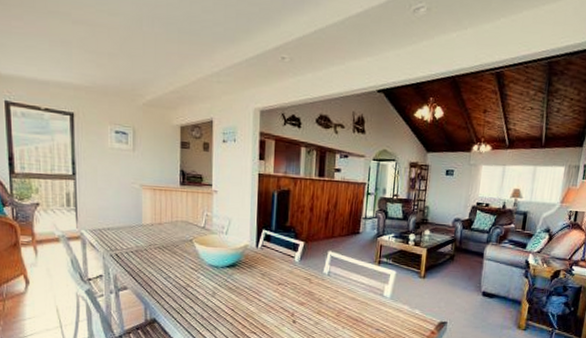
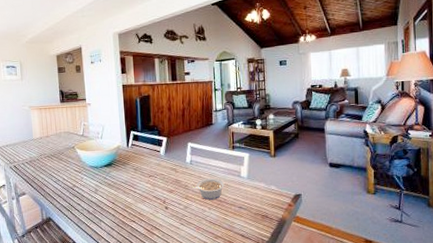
legume: none [327,293,364,318] -> present [192,178,225,200]

